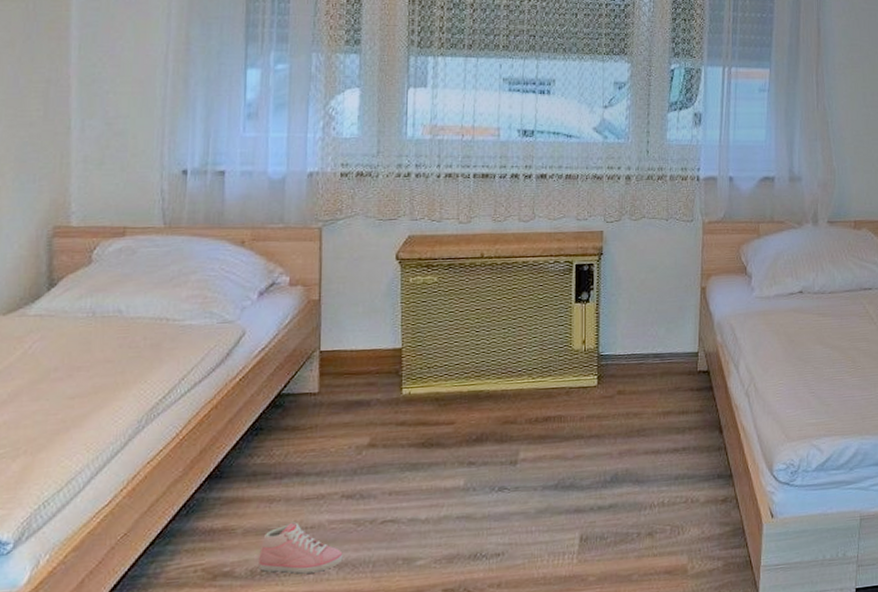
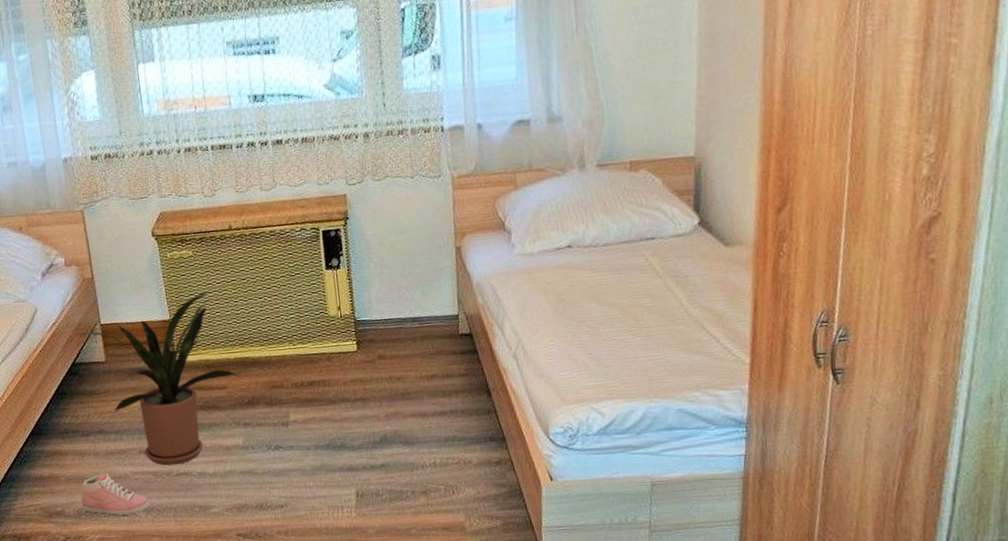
house plant: none [289,319,470,512] -> present [77,291,239,466]

